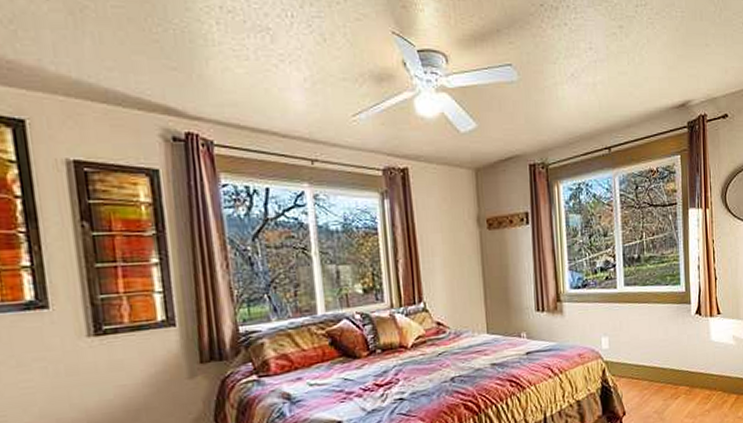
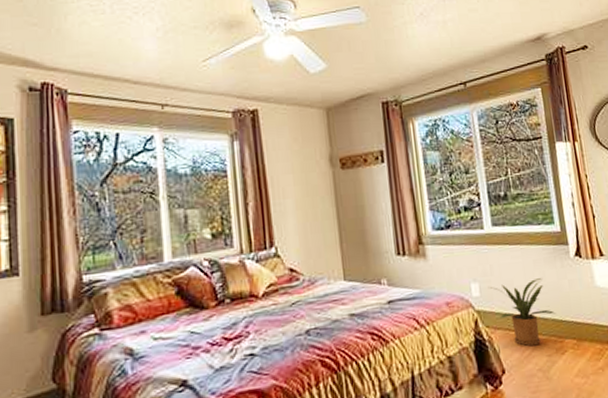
house plant: none [618,333,674,392] -> present [489,278,556,347]

